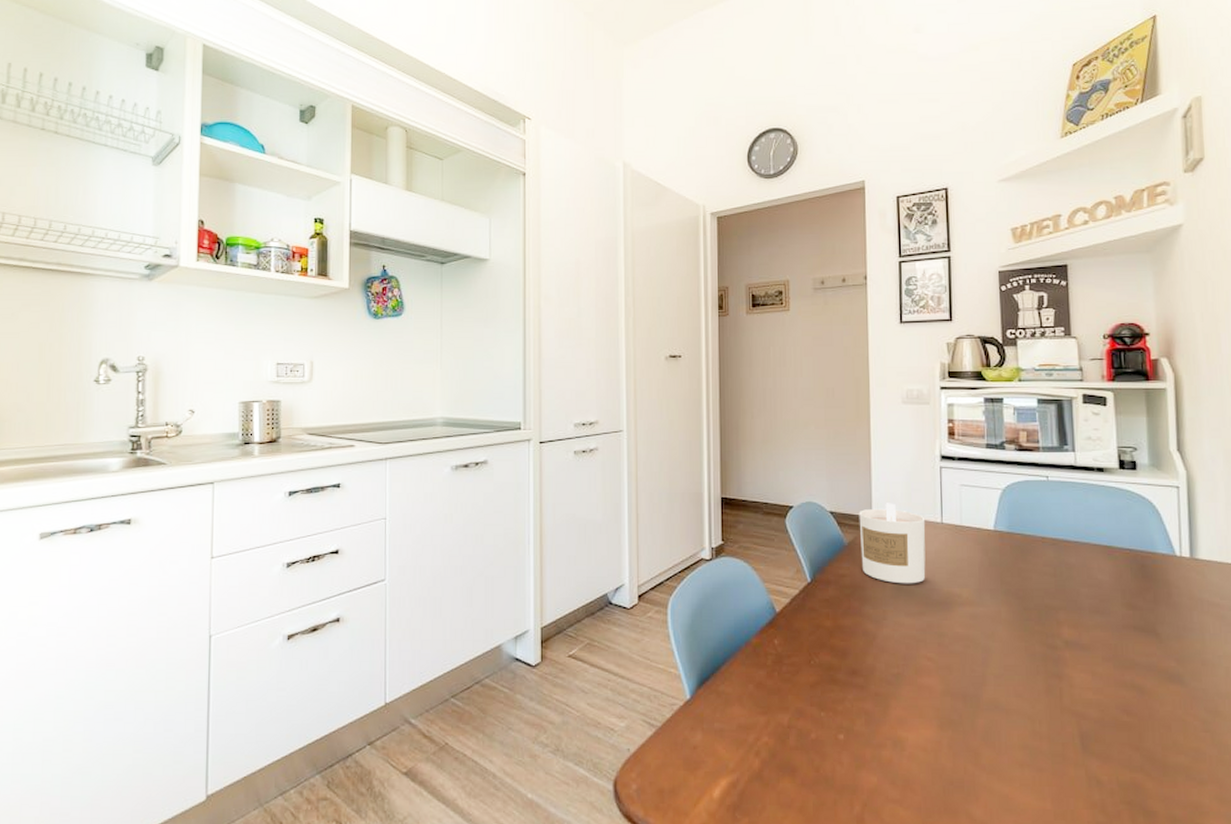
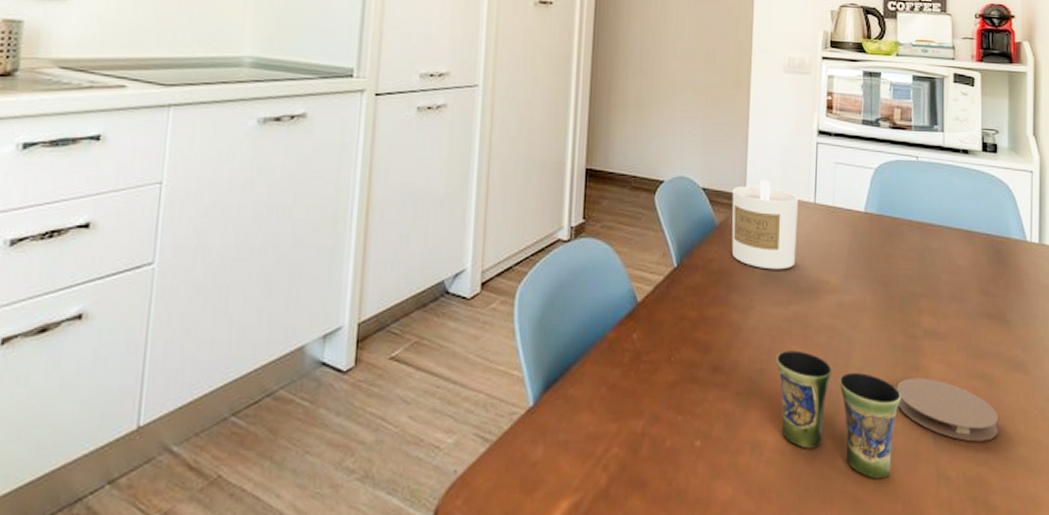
cup: none [911,657,1044,778] -> present [775,350,901,479]
coaster: none [1038,686,1153,749] -> present [896,378,999,442]

